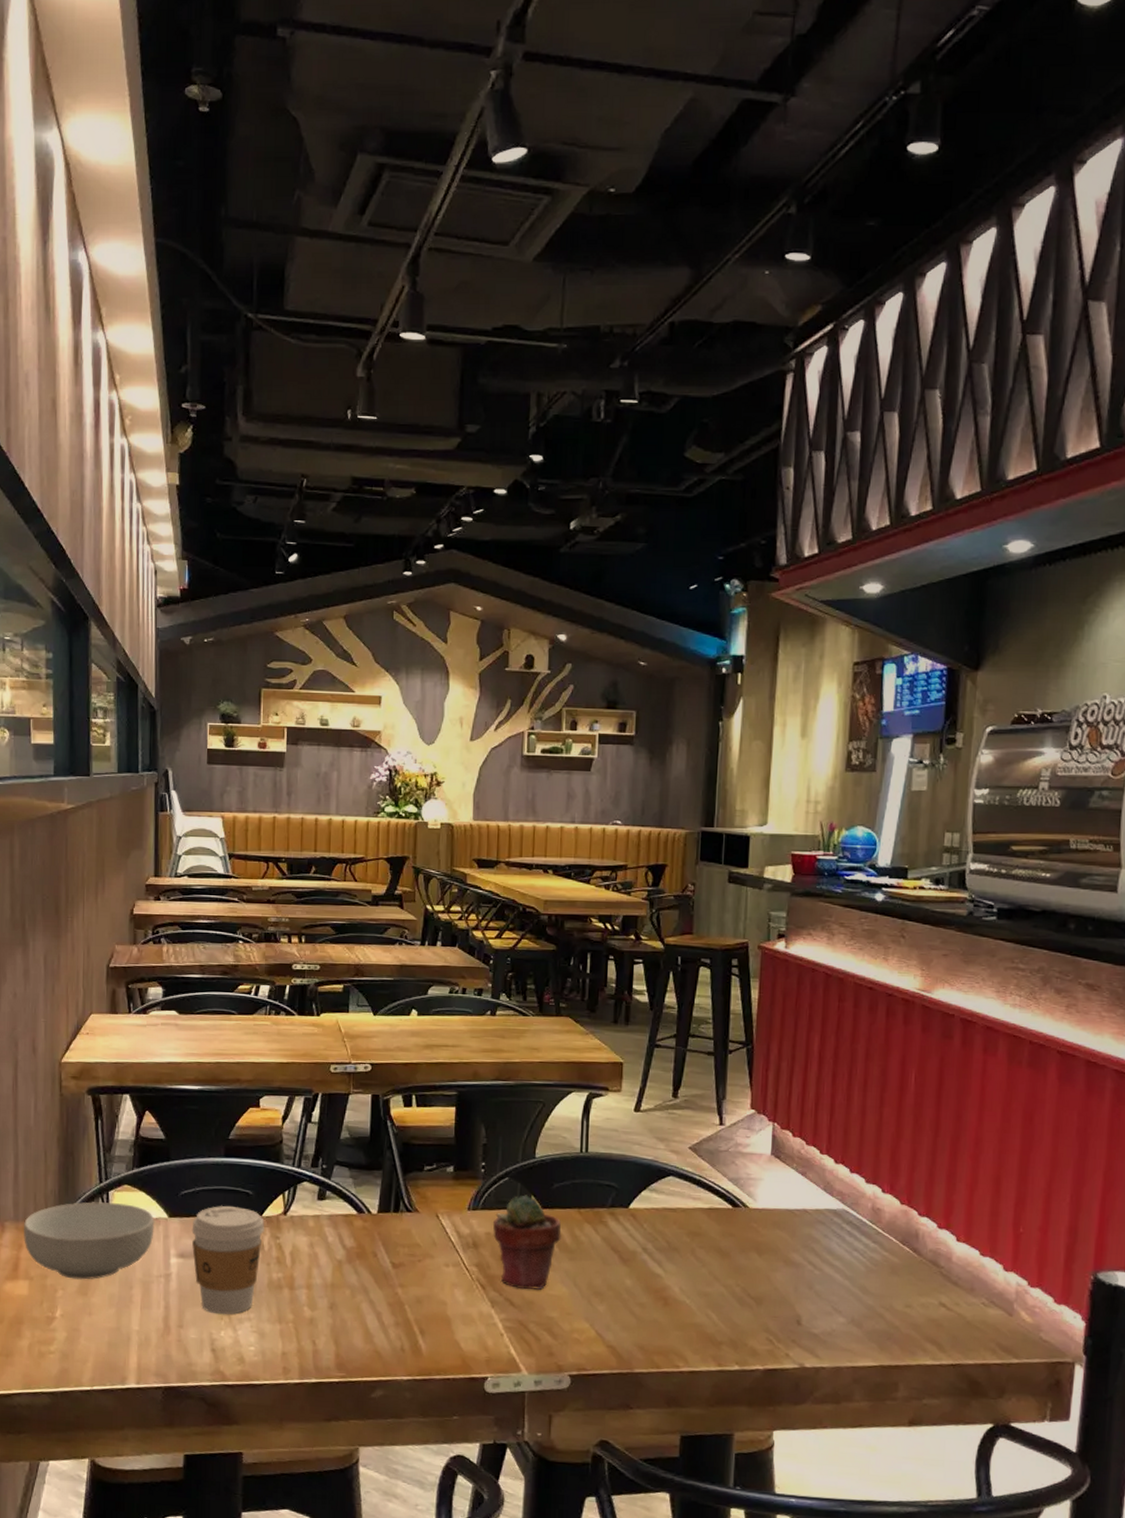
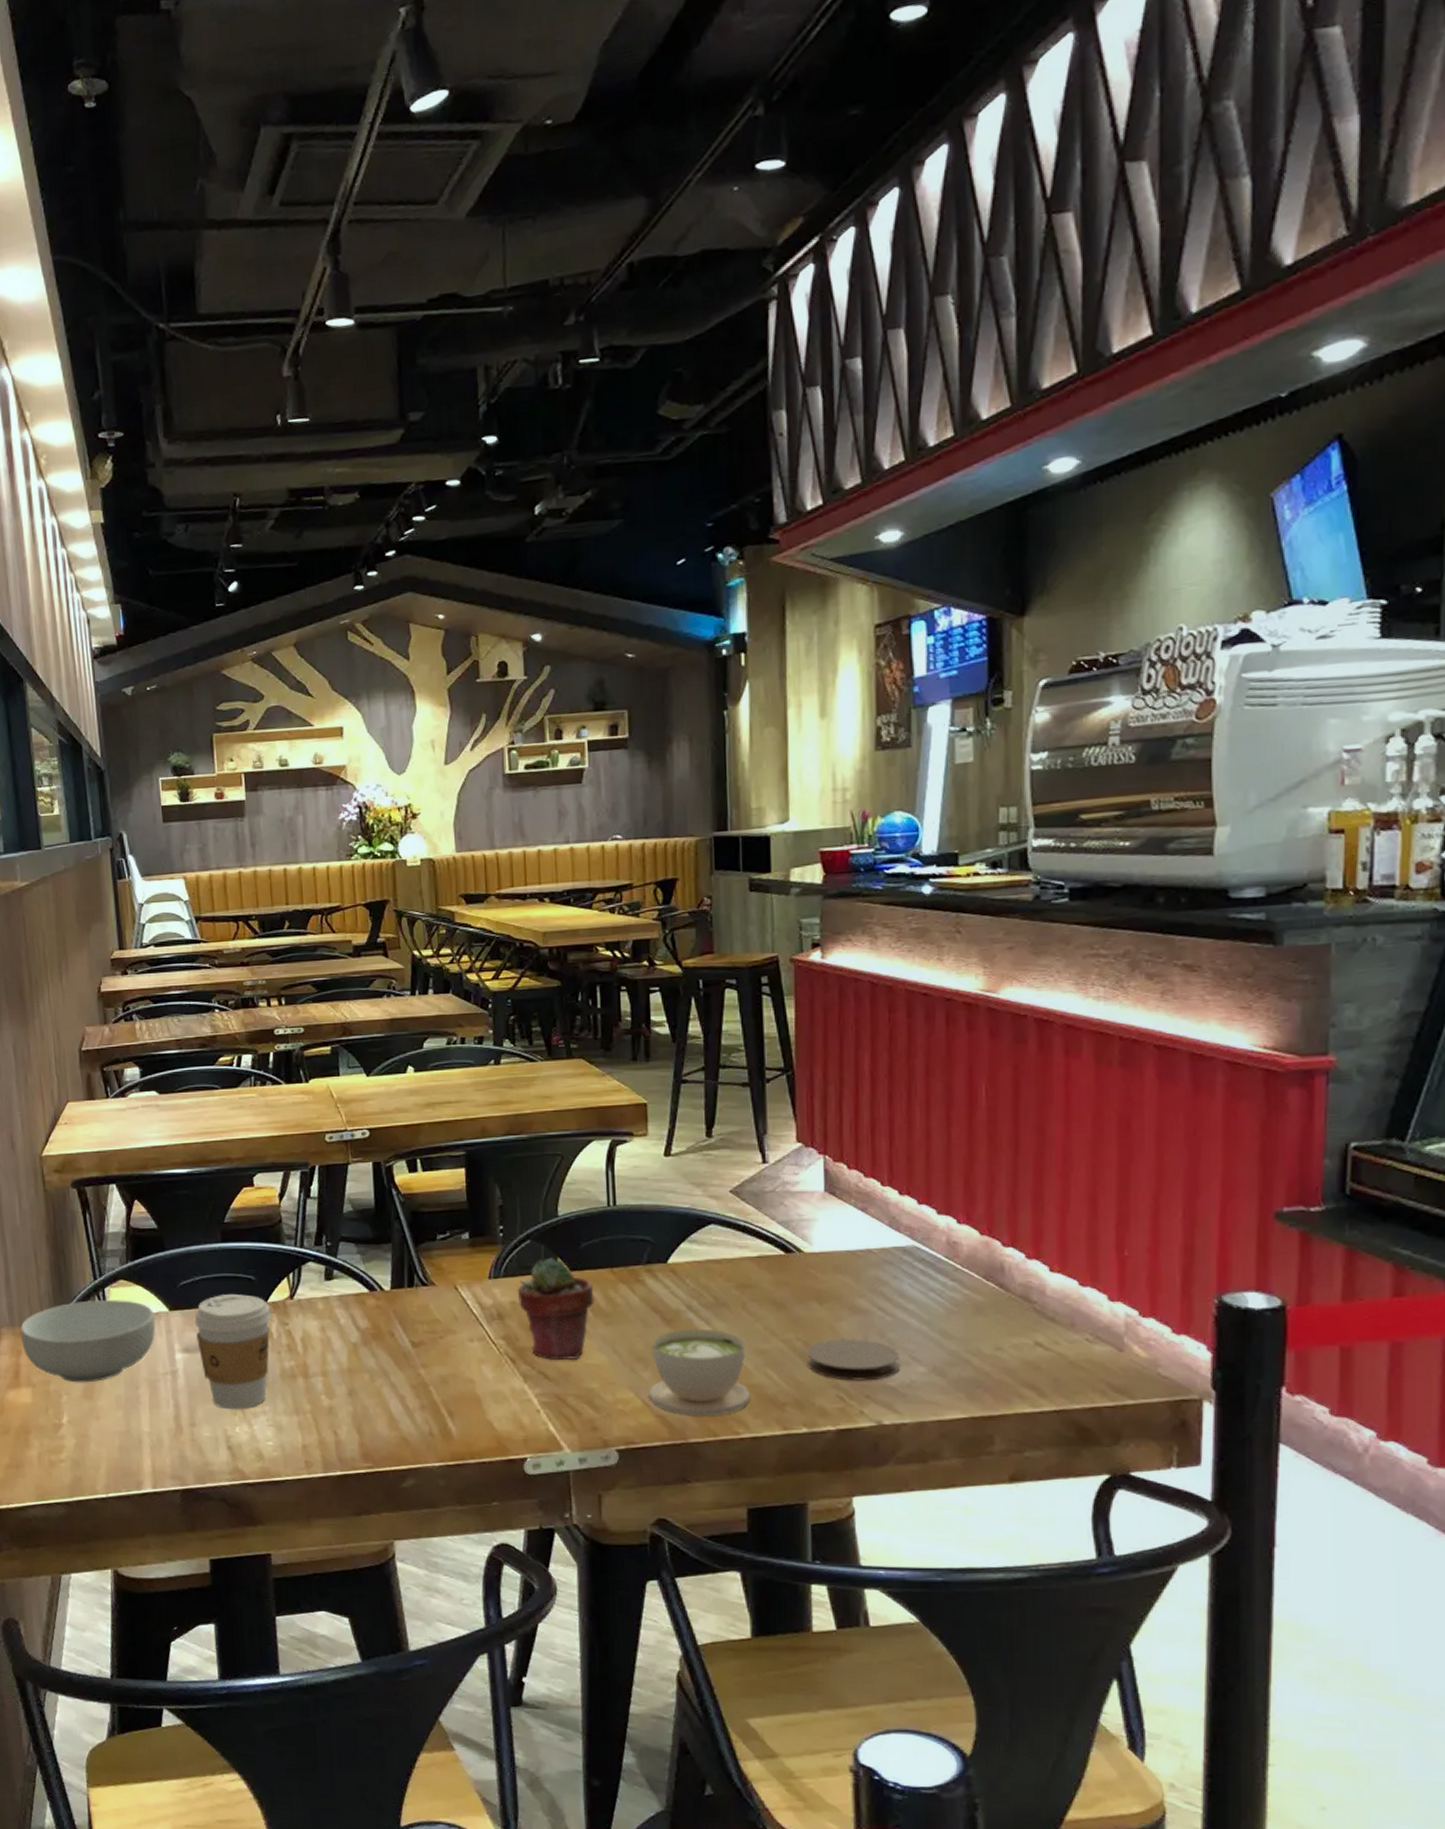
coffee cup: none [602,1269,692,1350] -> present [648,1328,750,1417]
coaster: none [743,1287,824,1327] -> present [806,1338,900,1381]

